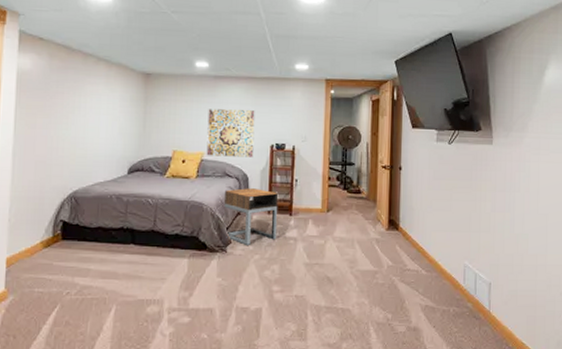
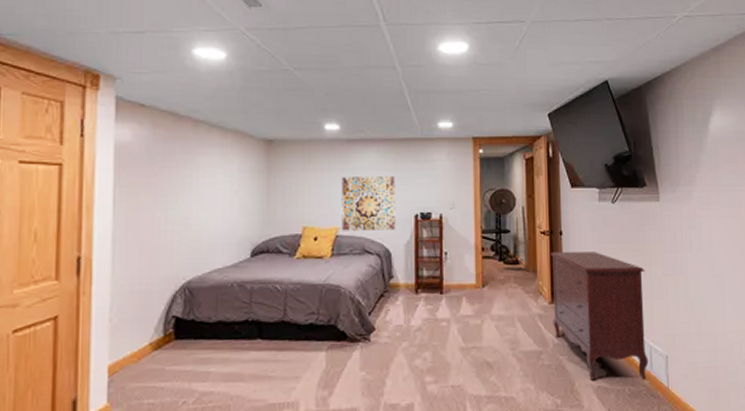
nightstand: present [224,188,279,245] -> none [365,265,427,331]
dresser: none [388,184,475,302] -> present [551,251,649,380]

